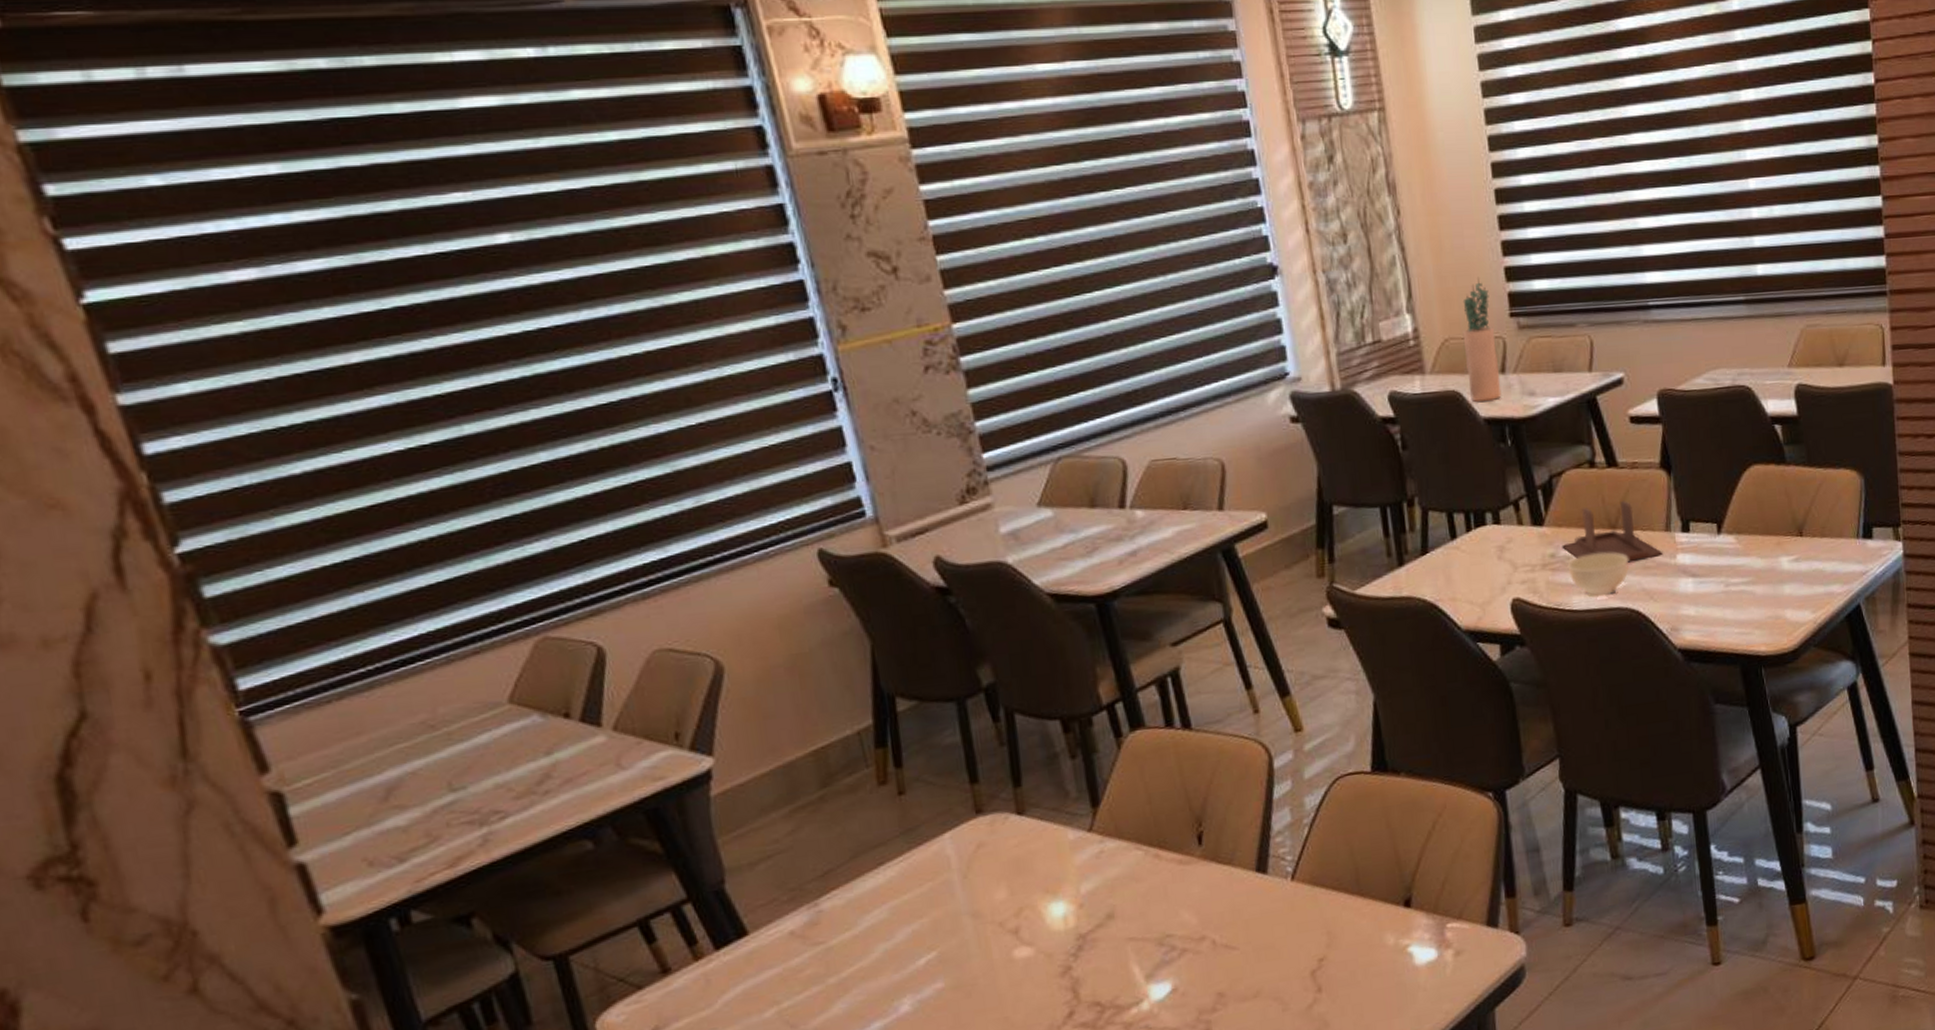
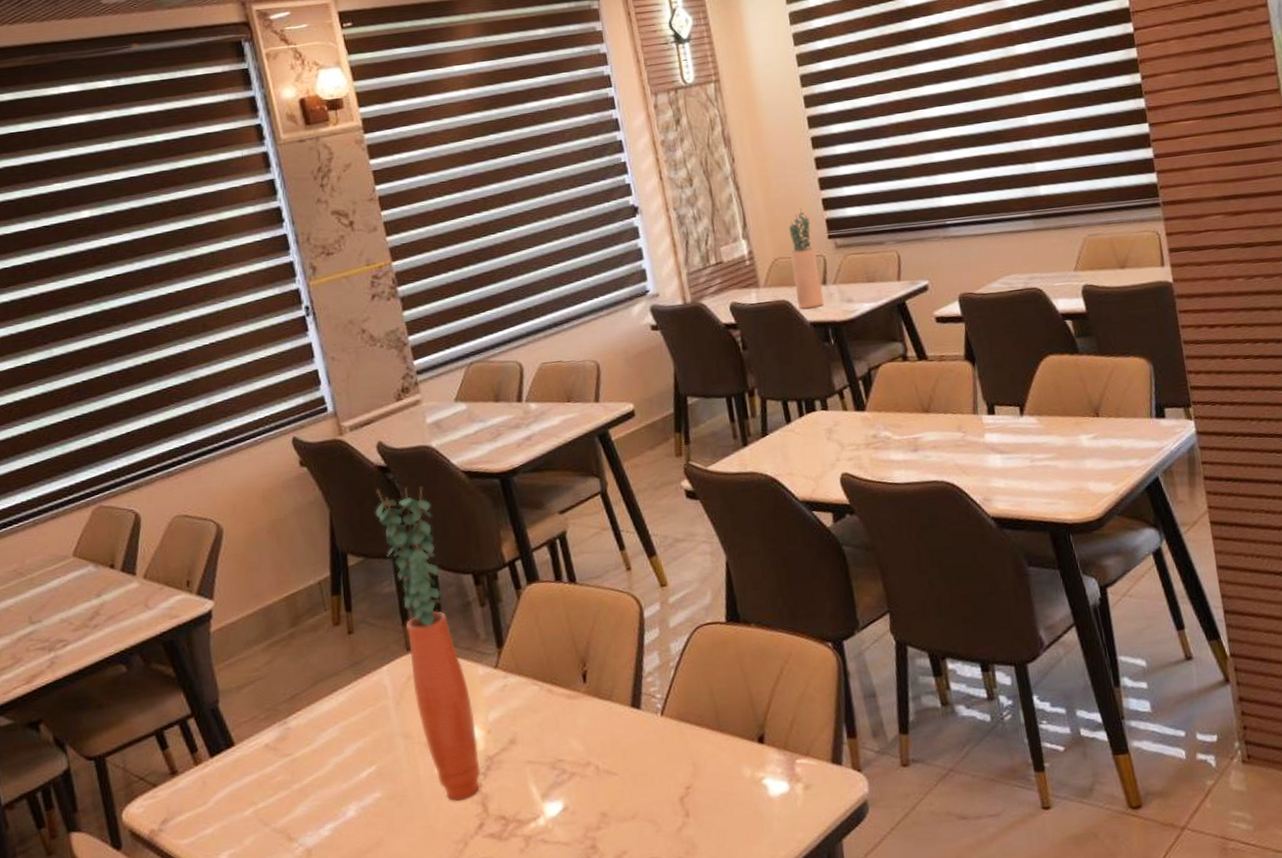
vase: none [932,612,1071,988] -> present [375,486,481,801]
napkin holder: present [1562,501,1662,562] -> none [882,388,972,441]
soup bowl: present [1567,552,1630,596] -> none [888,433,943,471]

